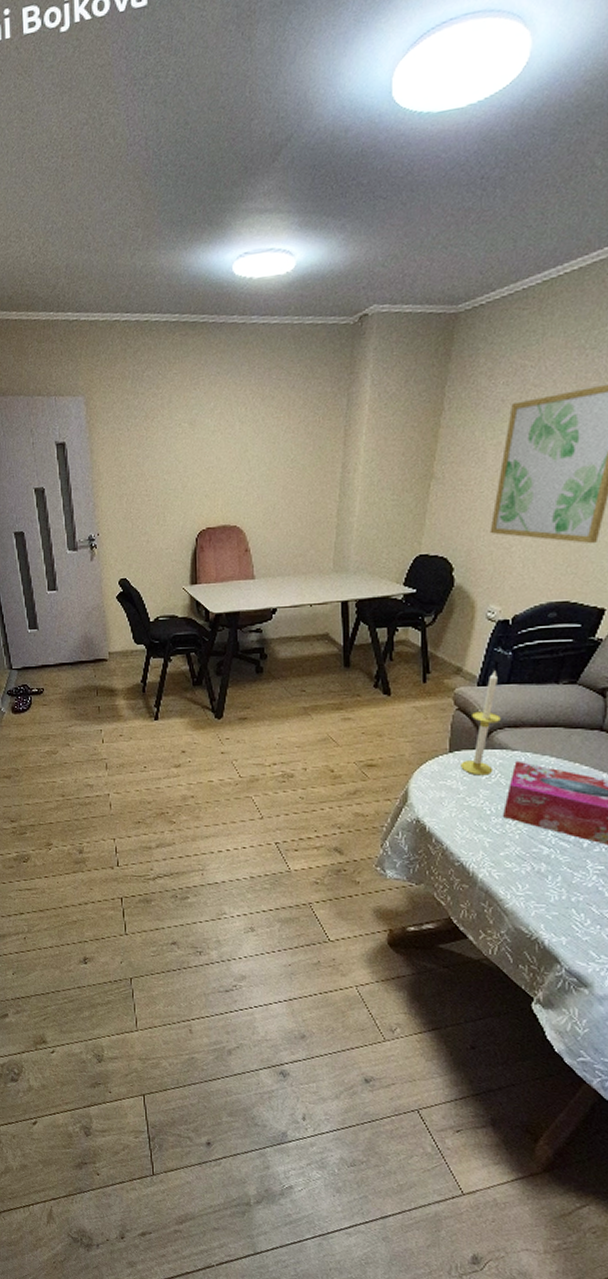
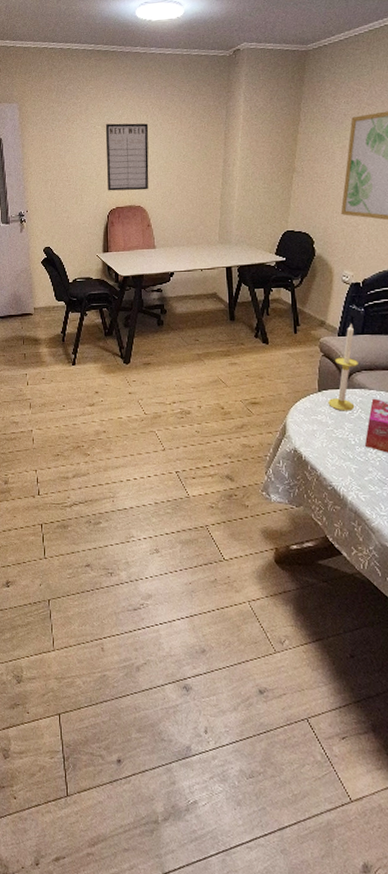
writing board: none [193,418,248,508] -> present [105,123,149,191]

